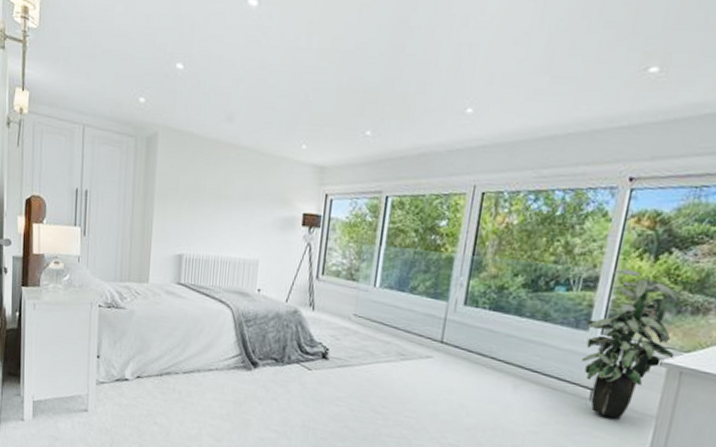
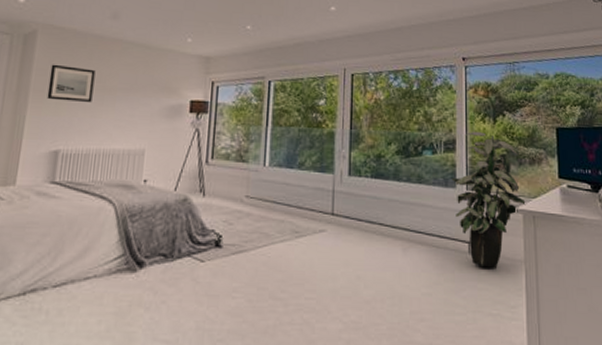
wall art: none [170,169,212,209] -> present [47,64,96,102]

